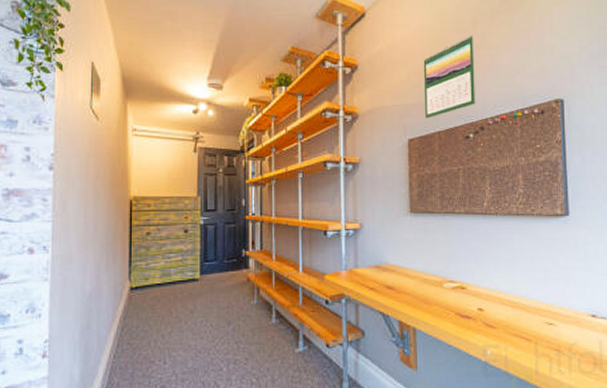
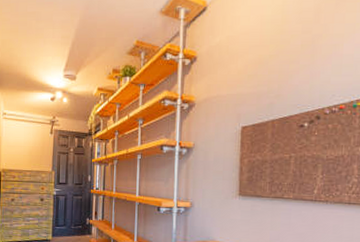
calendar: present [423,35,477,119] -> none [260,25,316,108]

